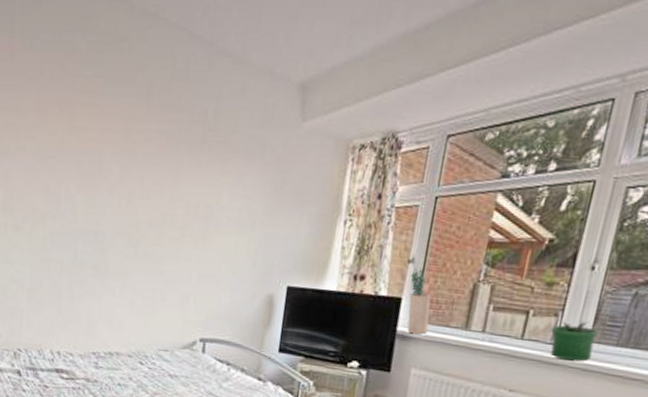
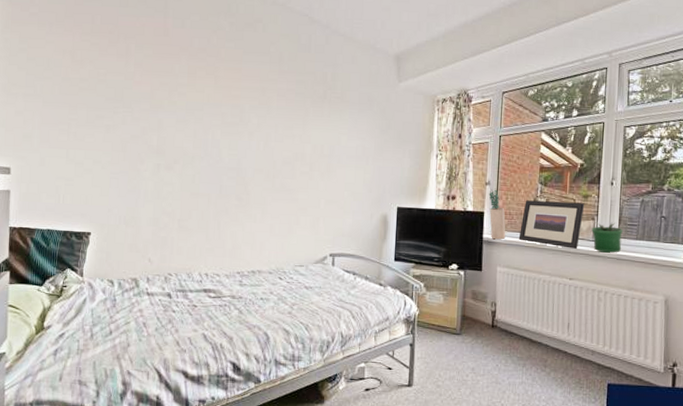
picture frame: none [445,285,547,354] -> present [518,200,585,250]

